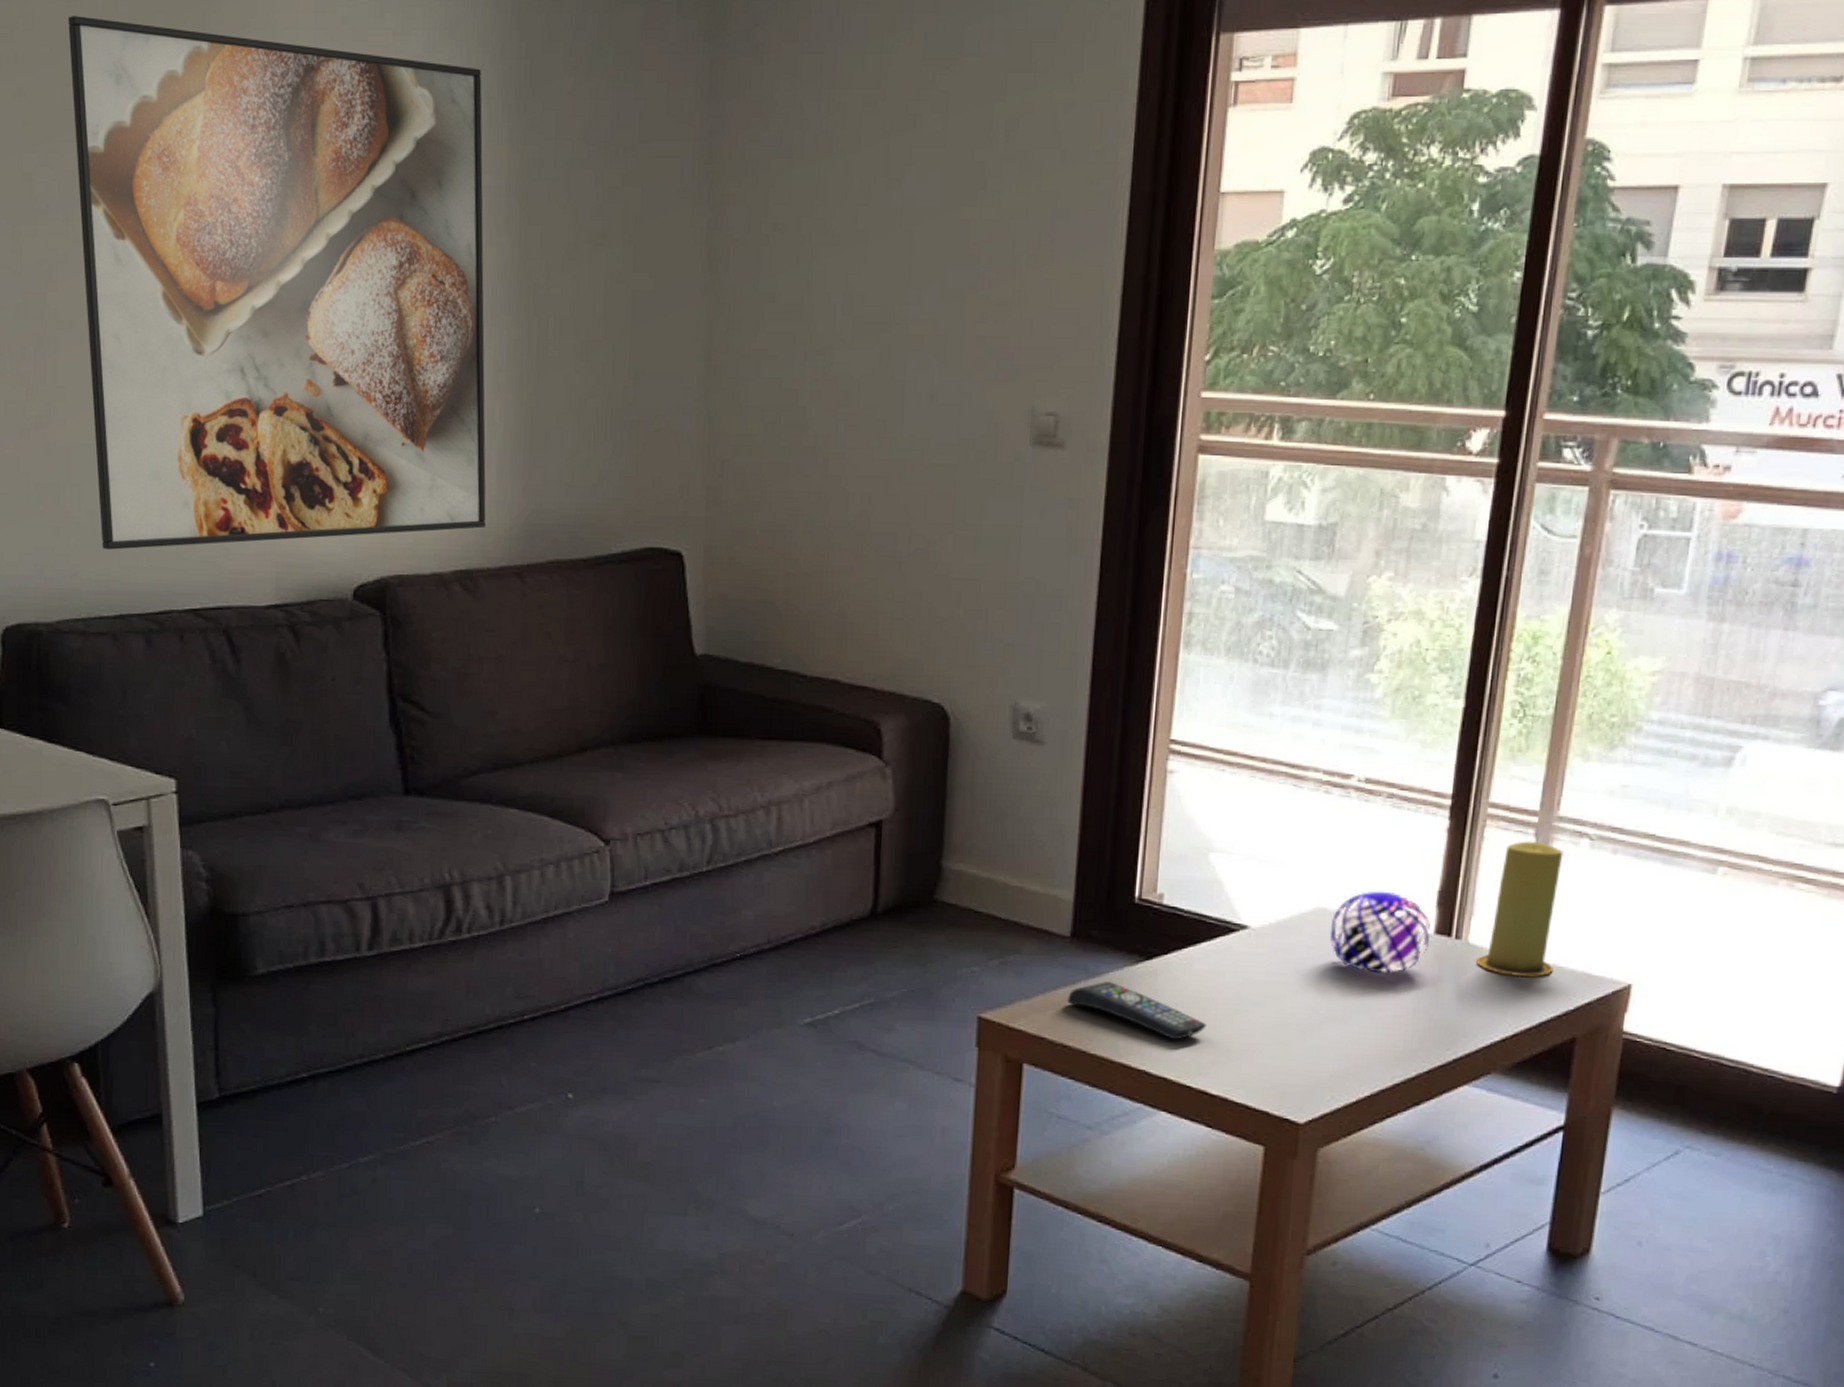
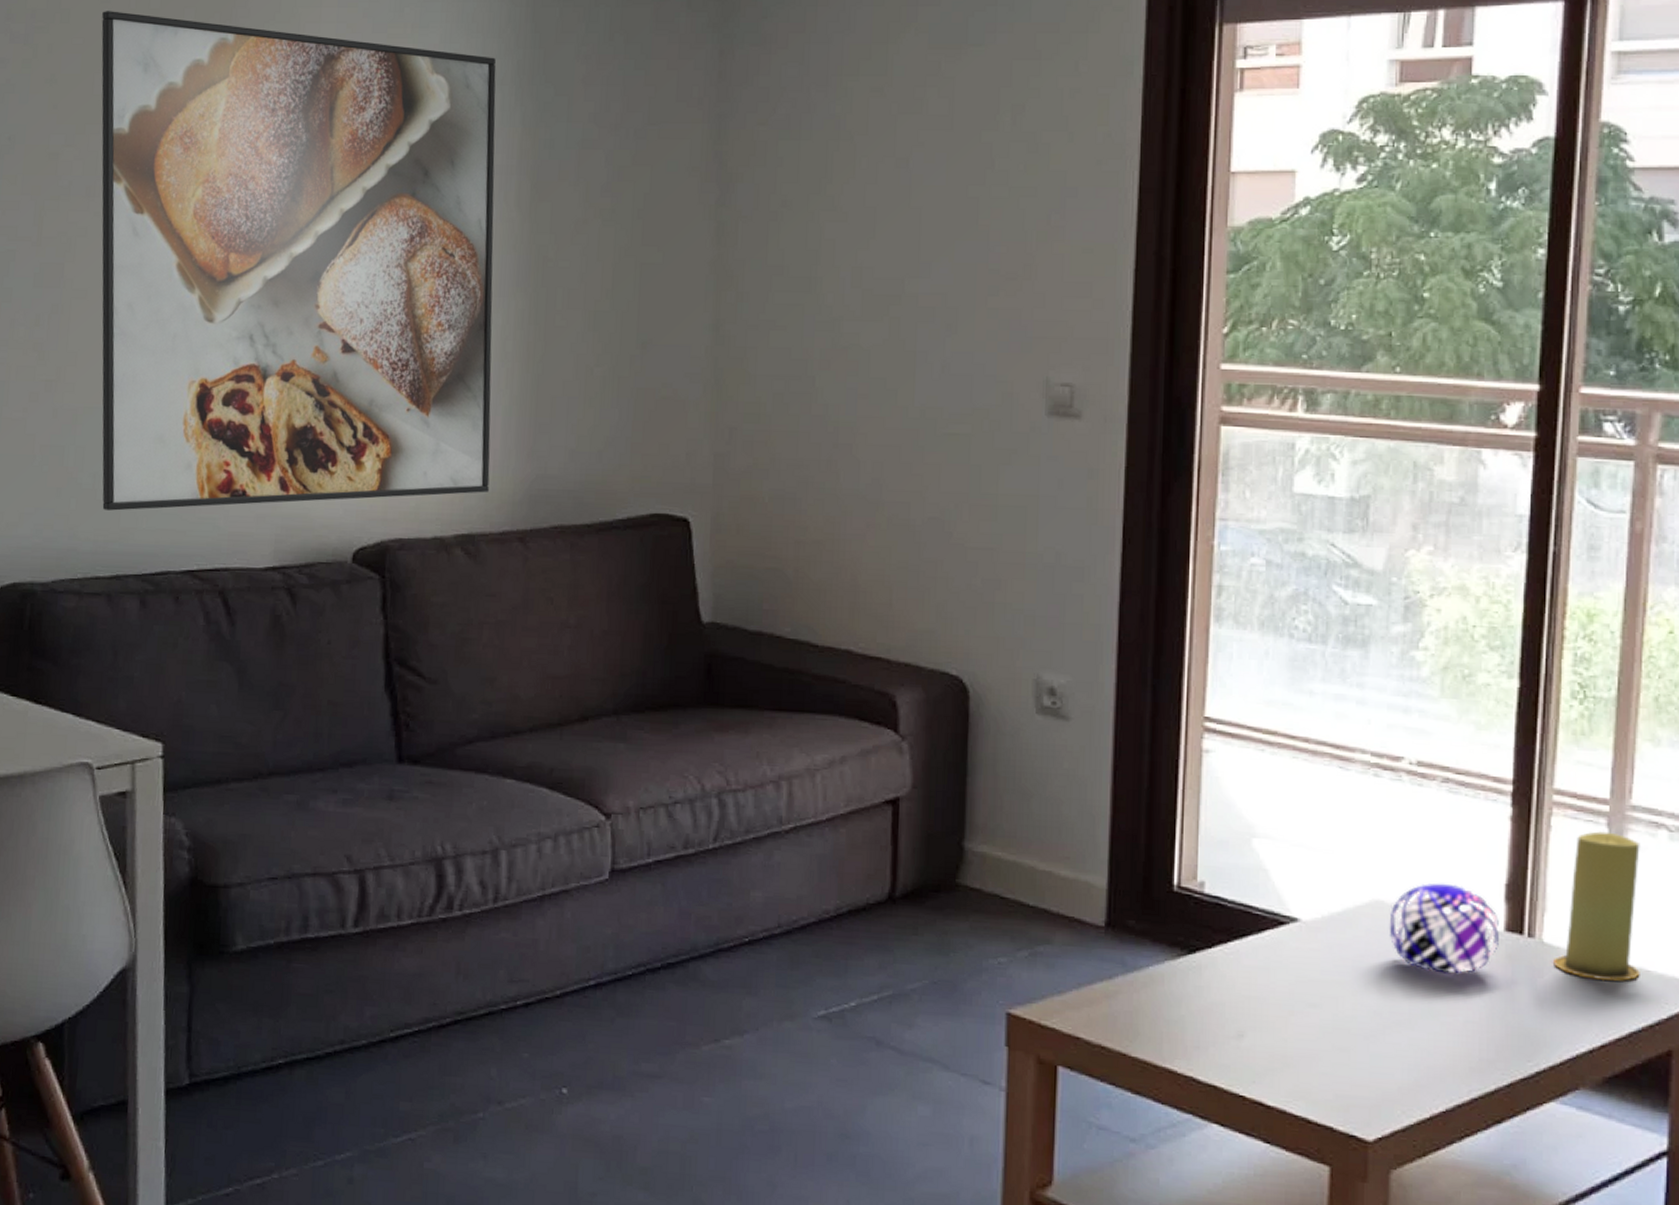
remote control: present [1067,982,1206,1040] -> none [1104,977,1258,1044]

